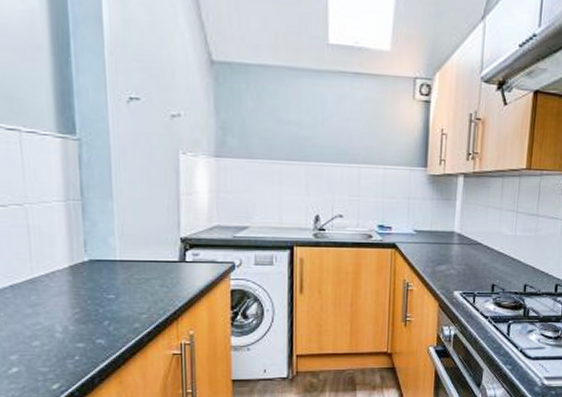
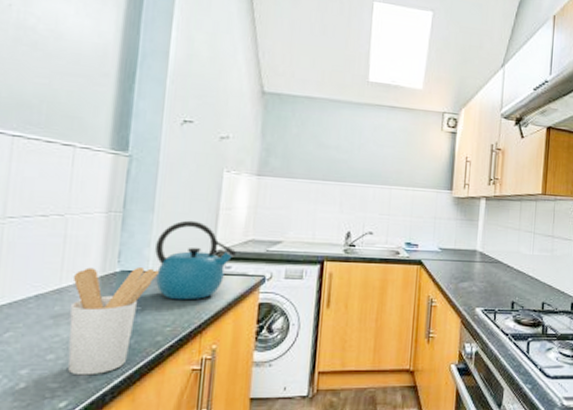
utensil holder: none [43,257,127,361] -> present [67,267,159,376]
kettle: none [120,207,204,288] -> present [155,220,238,301]

